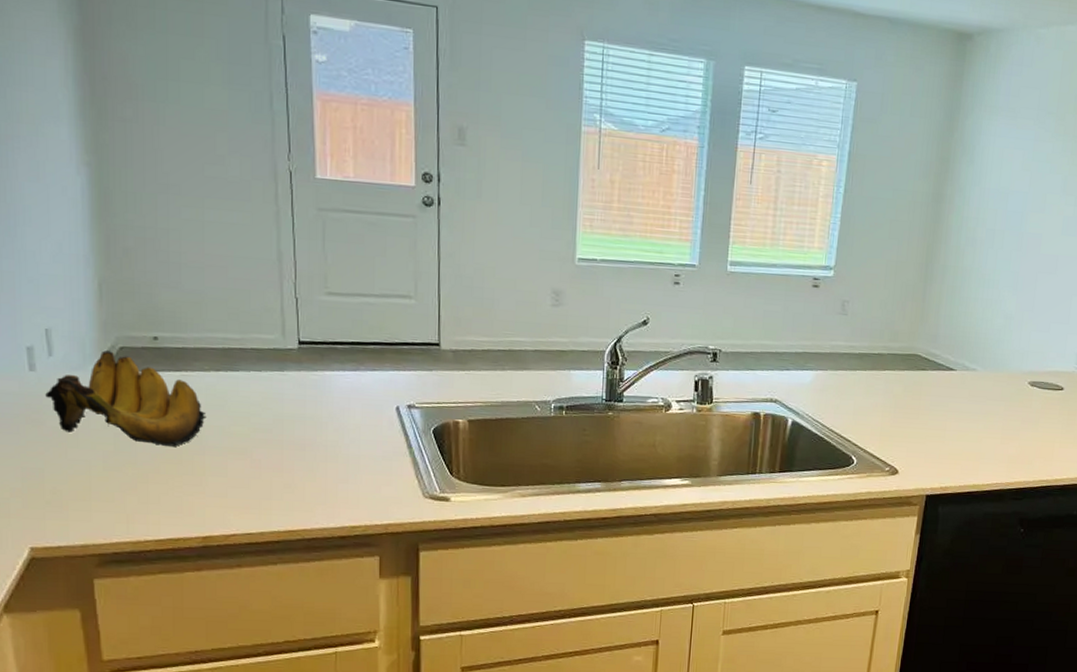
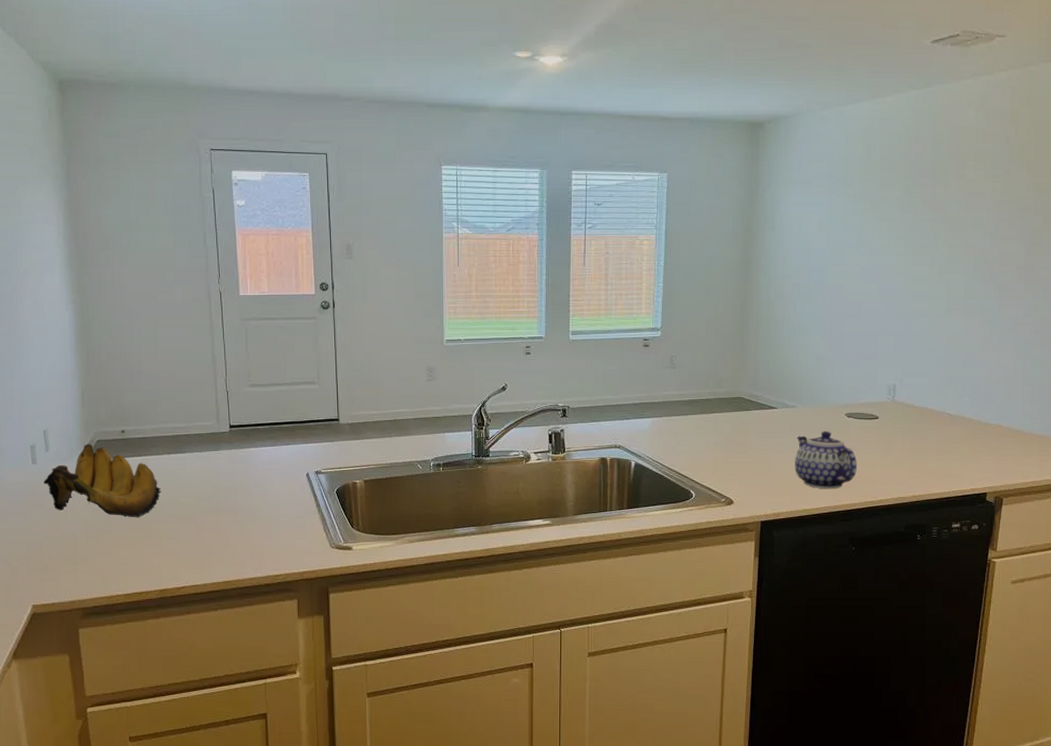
teapot: none [968,399,1036,464] -> present [795,431,858,489]

